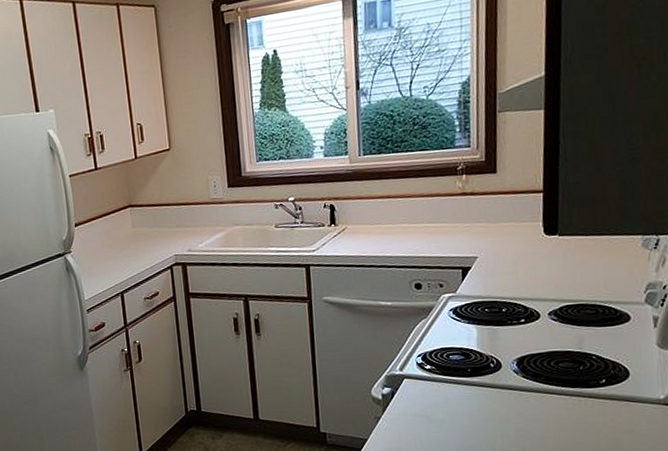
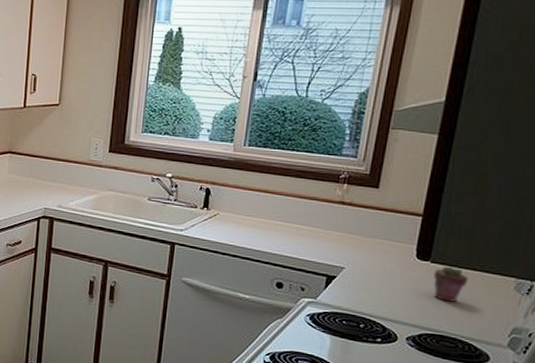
potted succulent: none [564,236,598,271] -> present [433,266,469,302]

